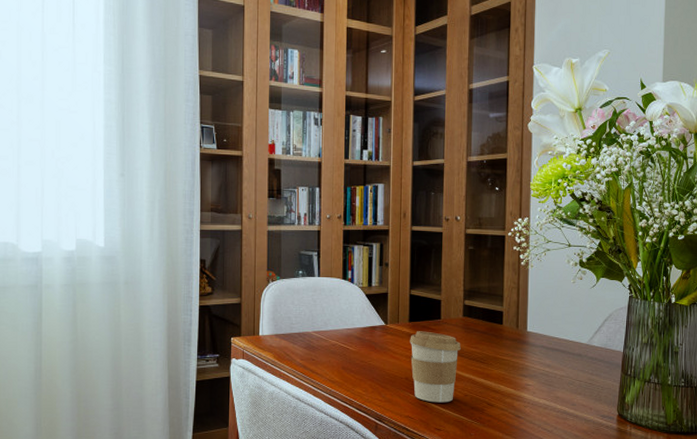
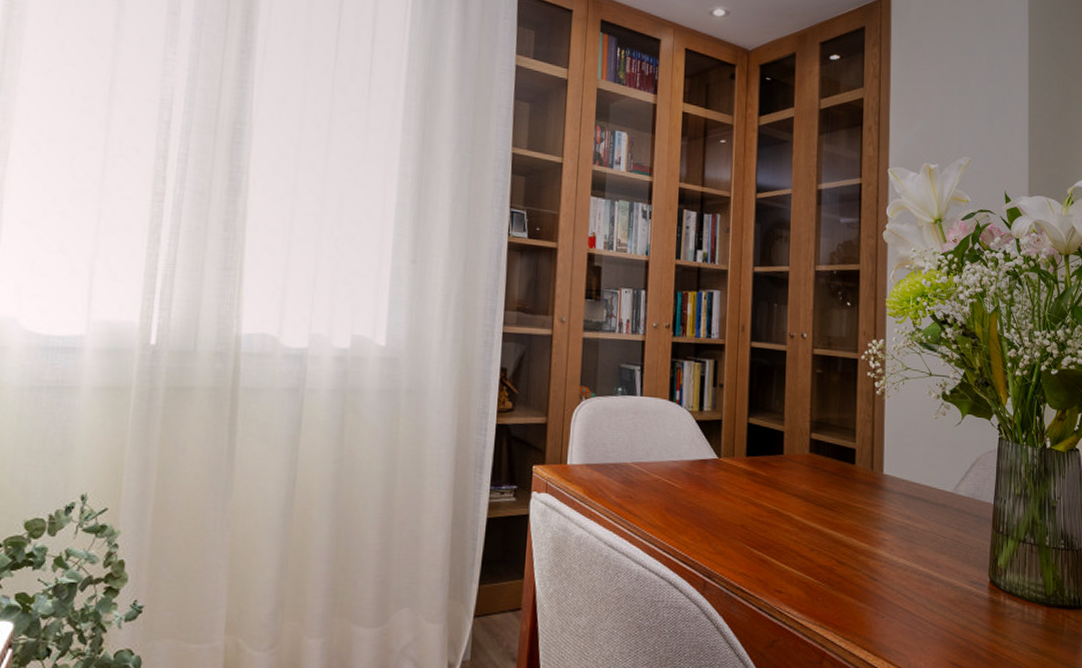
coffee cup: present [410,331,461,403] -> none [746,468,807,558]

